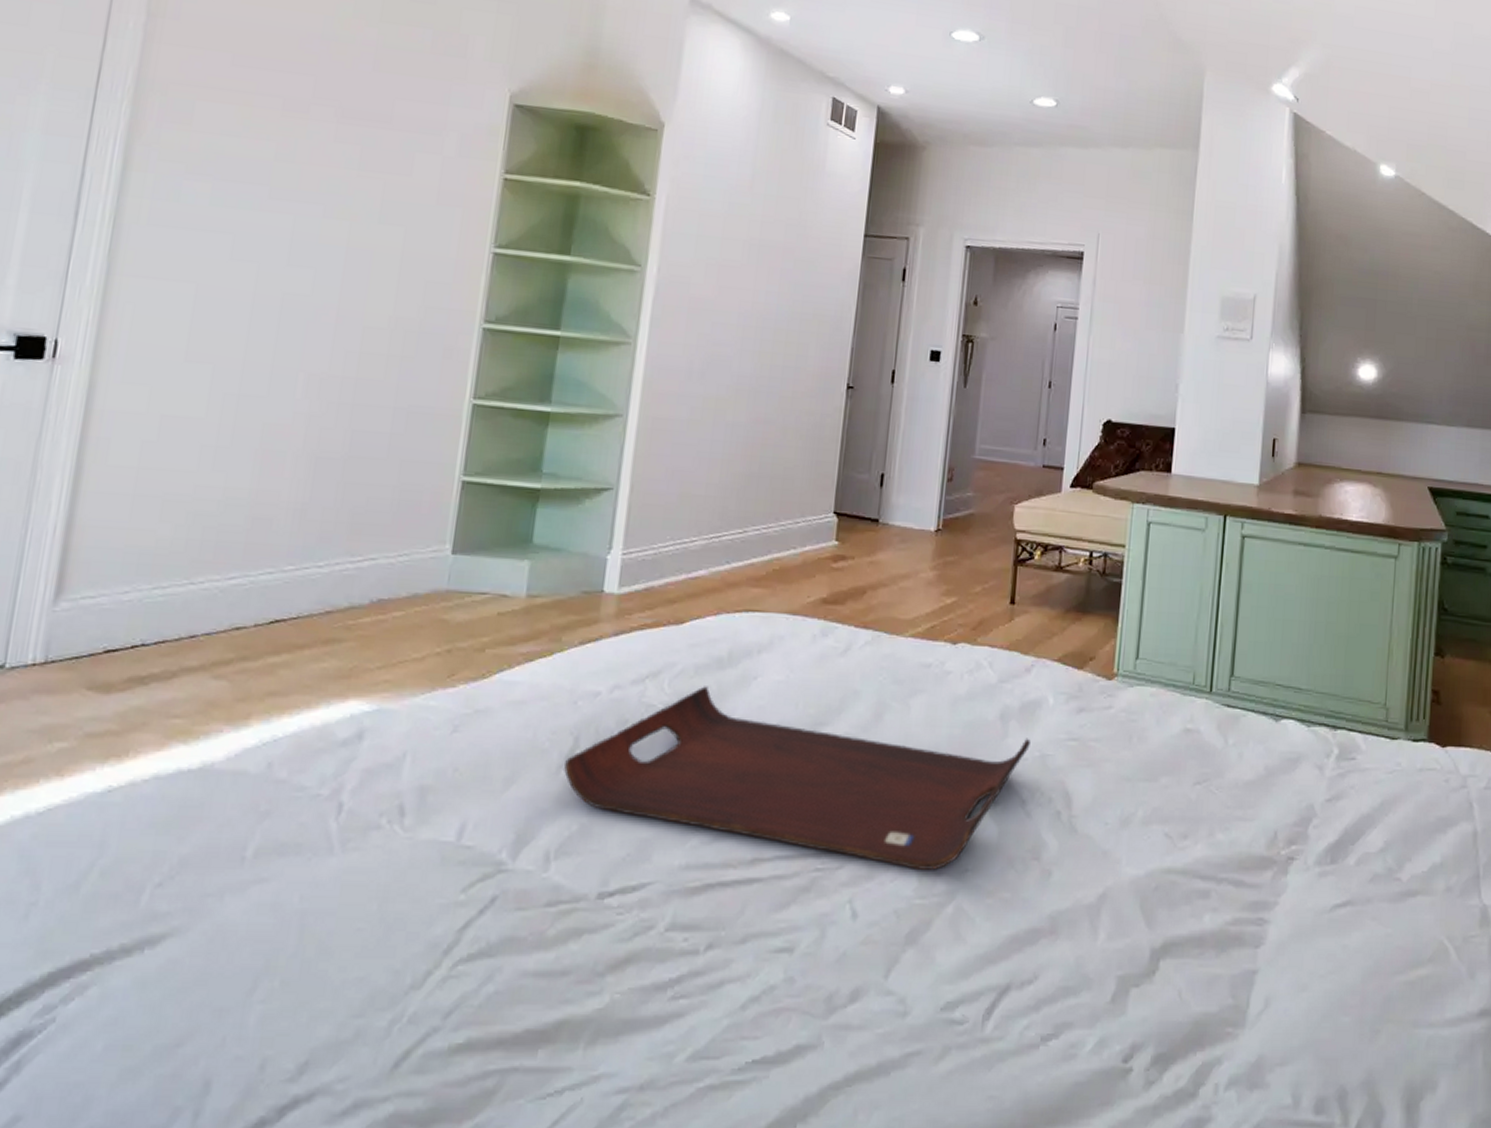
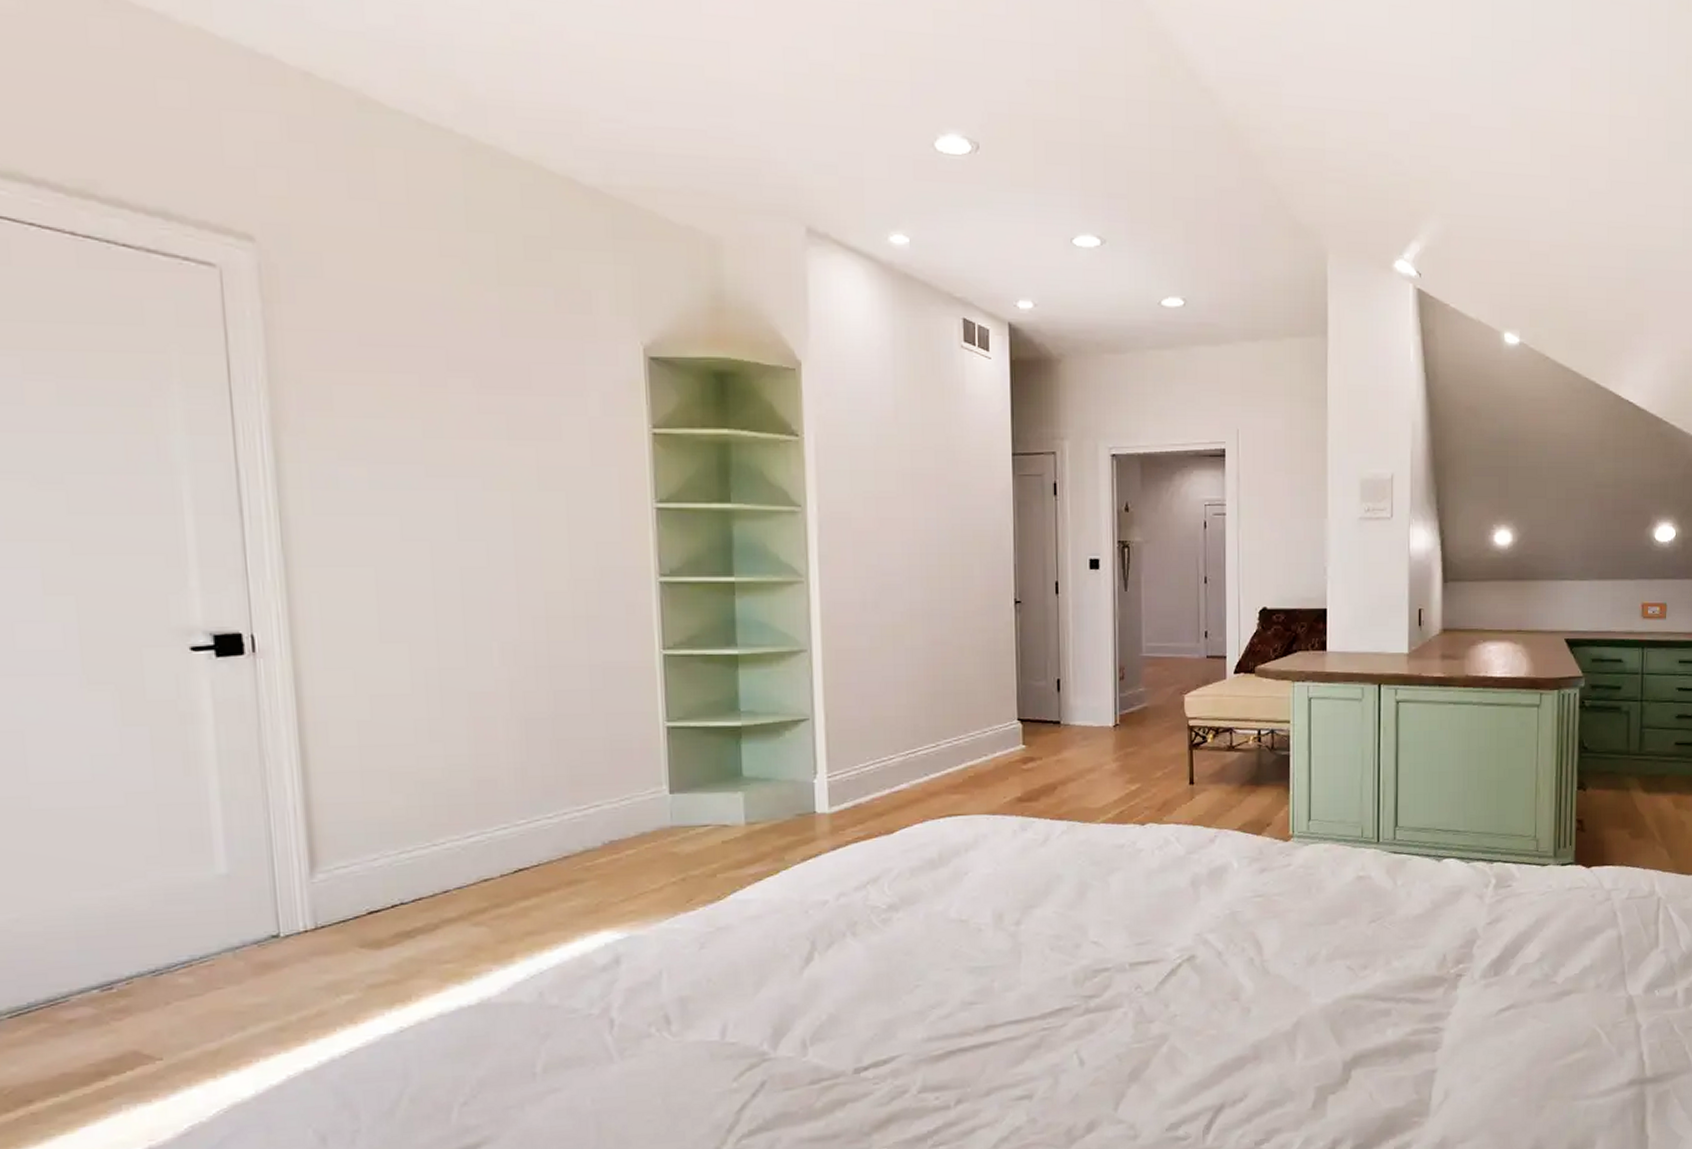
serving tray: present [564,686,1030,870] -> none [806,885,1220,1020]

